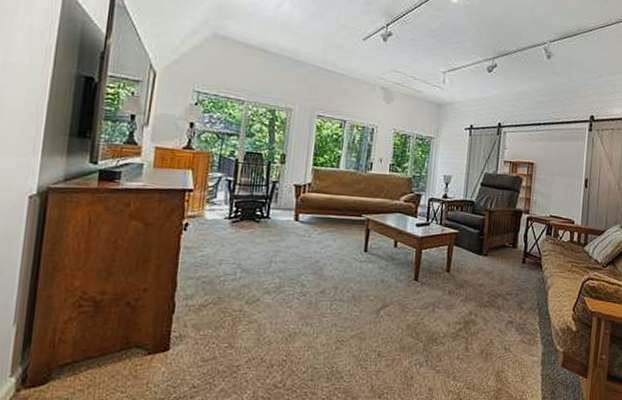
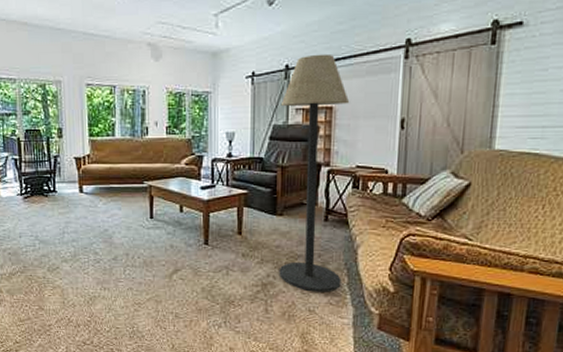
floor lamp: none [480,117,547,331] -> present [279,54,350,292]

